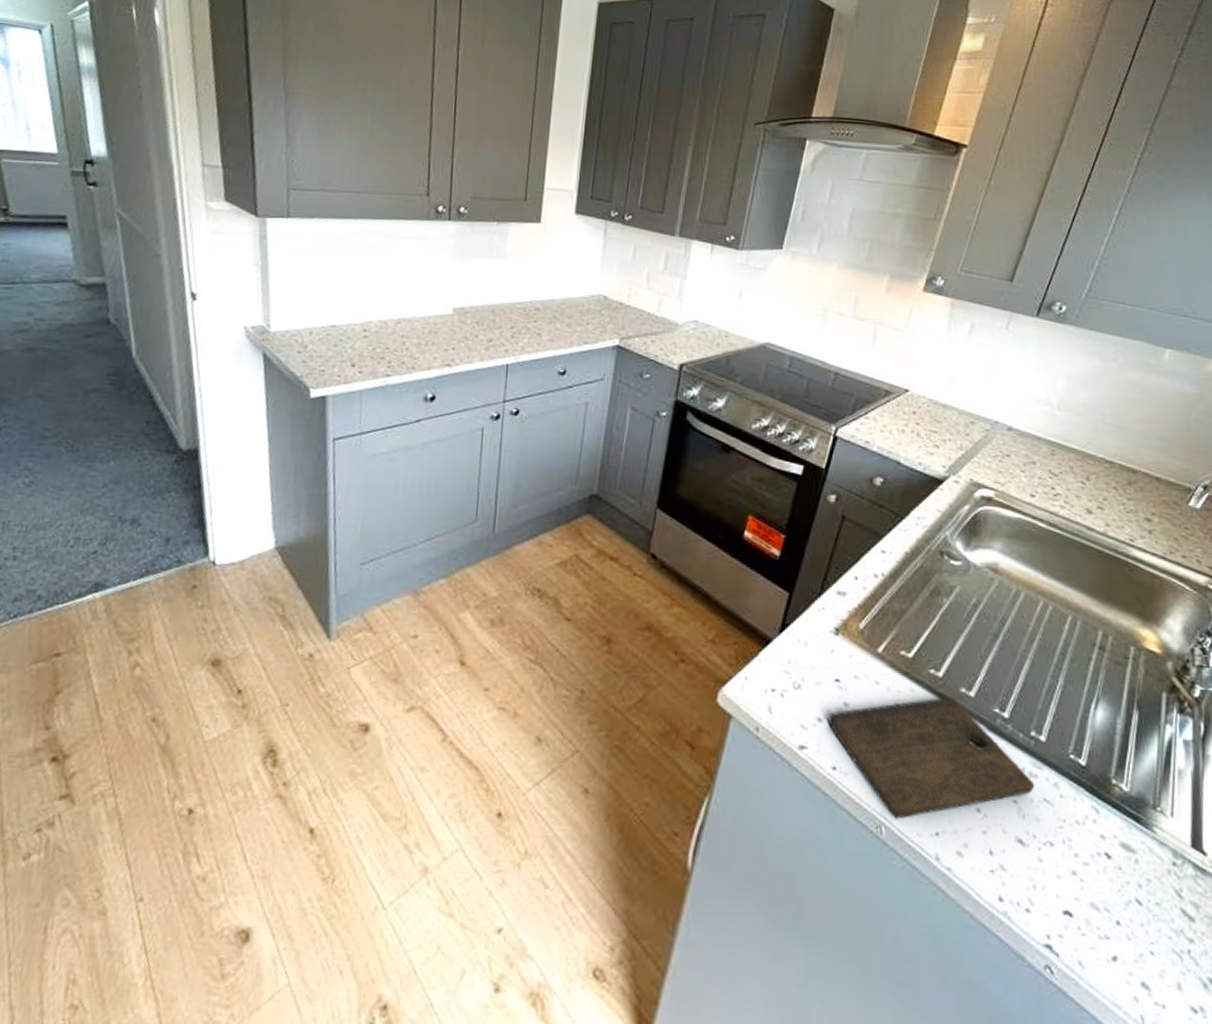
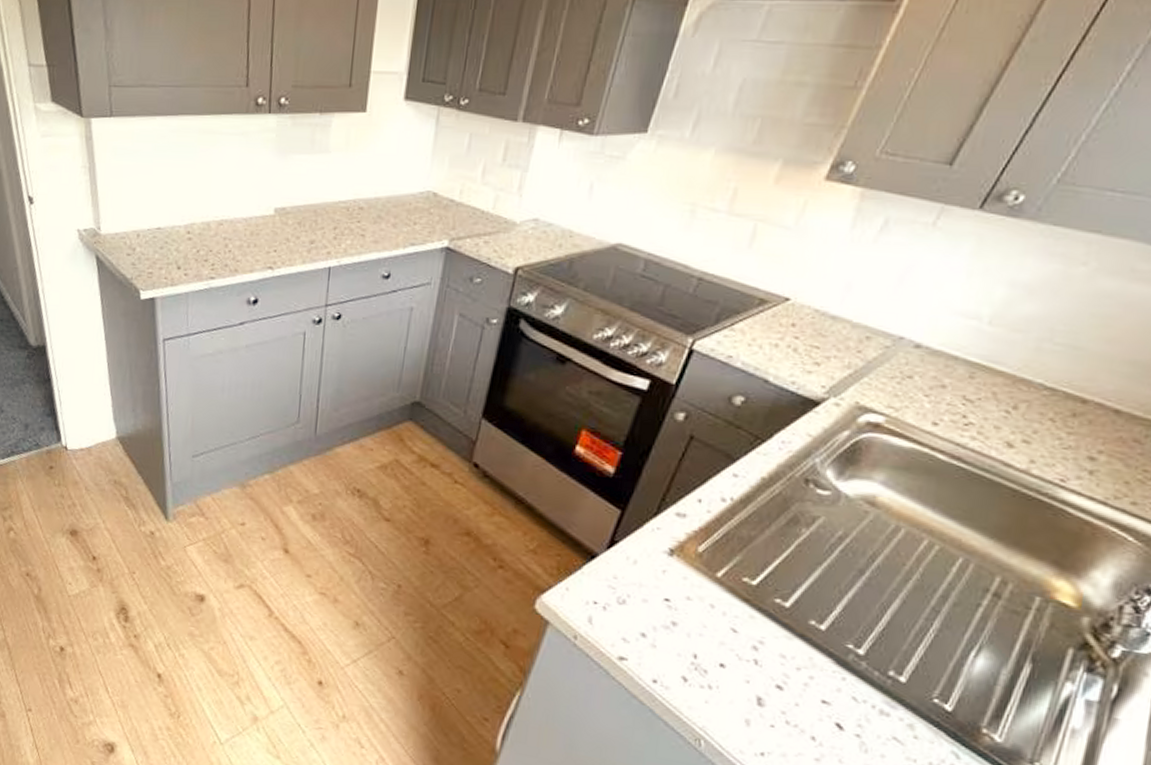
cutting board: present [828,696,1035,820] -> none [652,627,885,736]

